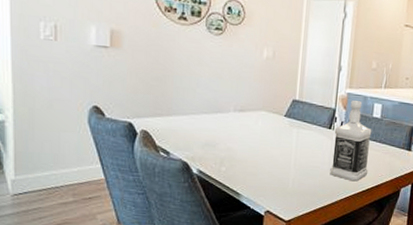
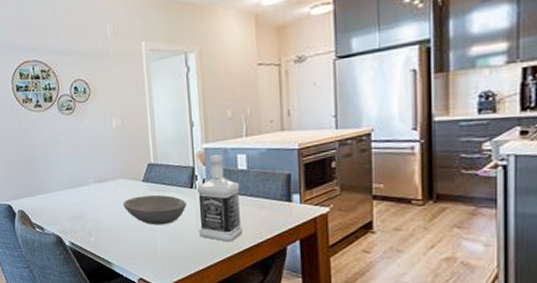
bowl: none [261,130,323,161] -> present [123,195,186,225]

